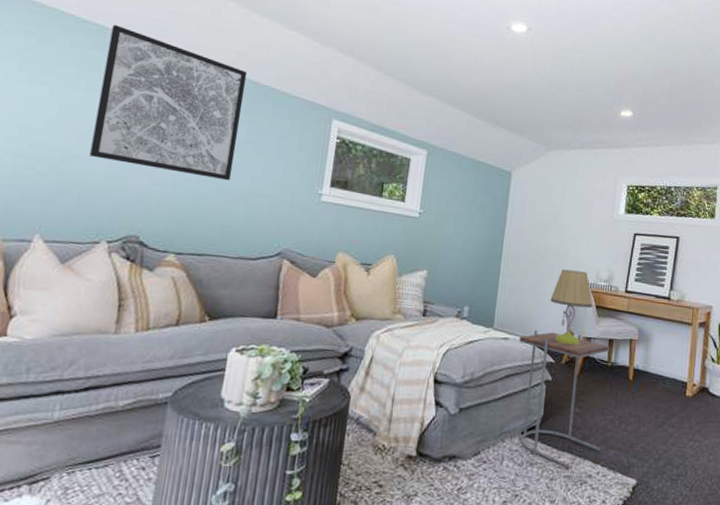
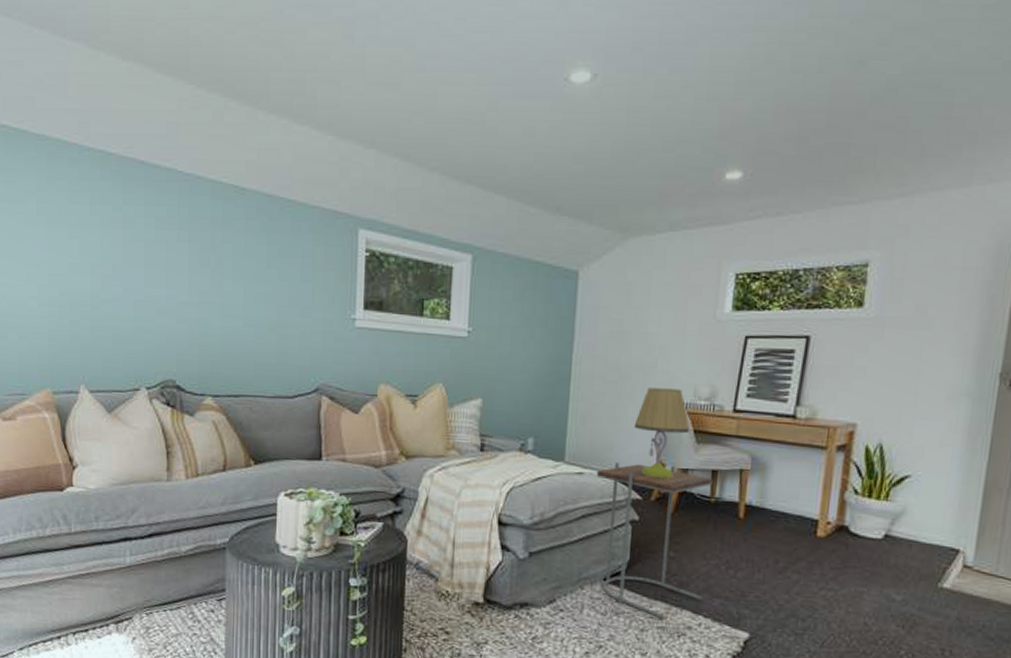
wall art: present [89,25,248,181] -> none [115,149,260,313]

